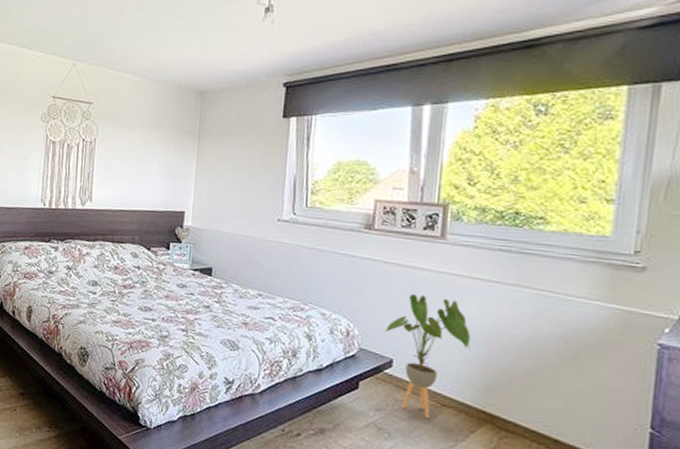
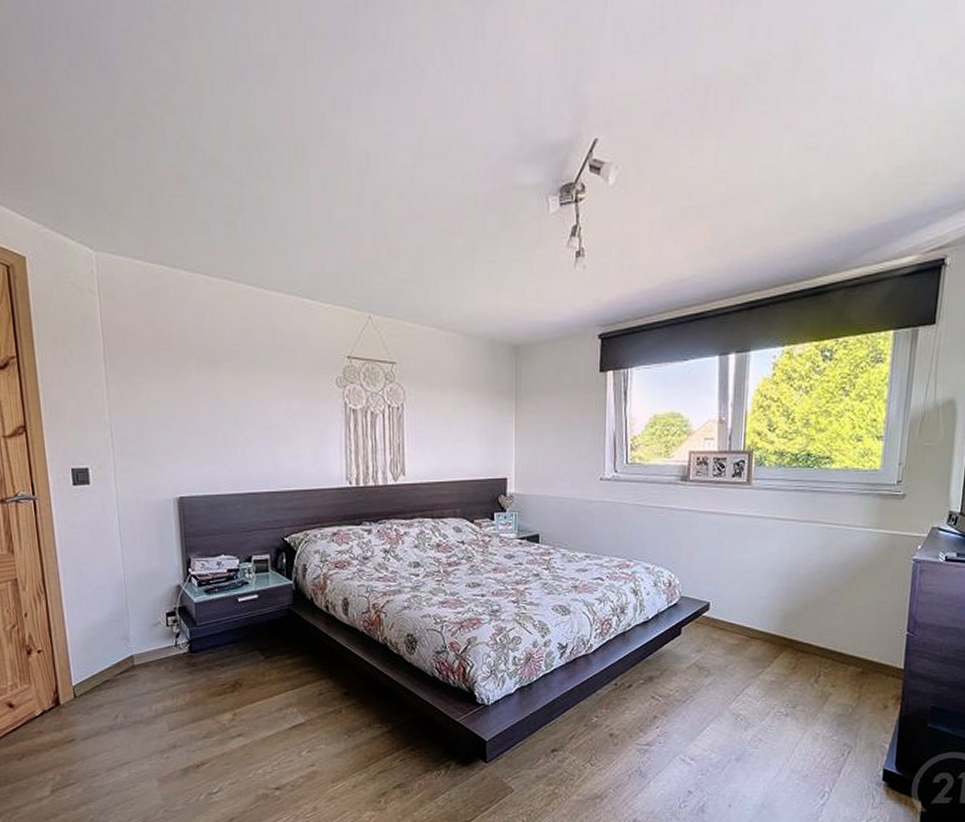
house plant: present [385,294,471,419] -> none [702,540,774,652]

